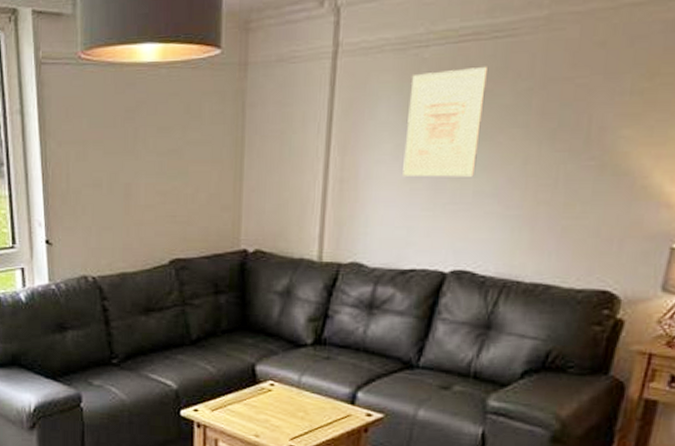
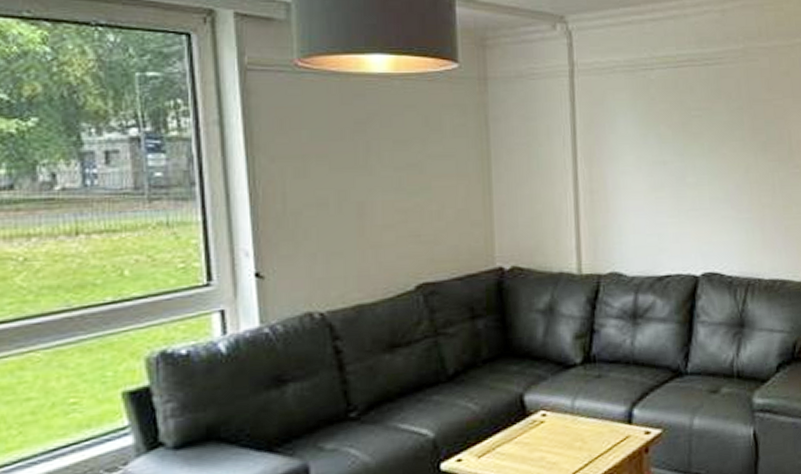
wall art: present [403,66,489,177] -> none [643,88,709,186]

